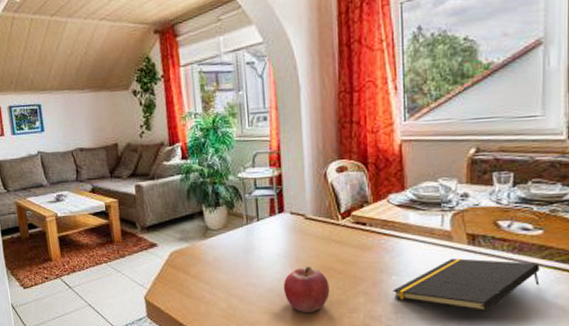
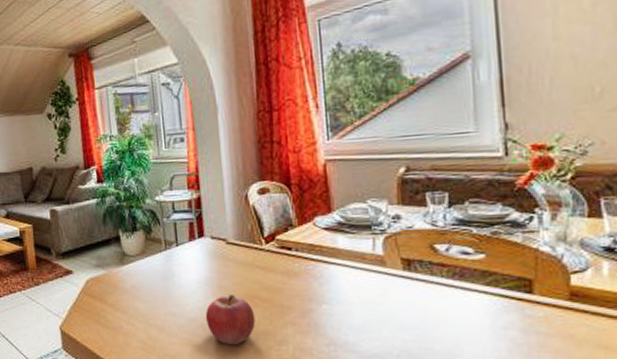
notepad: present [393,258,540,312] -> none [323,285,486,344]

